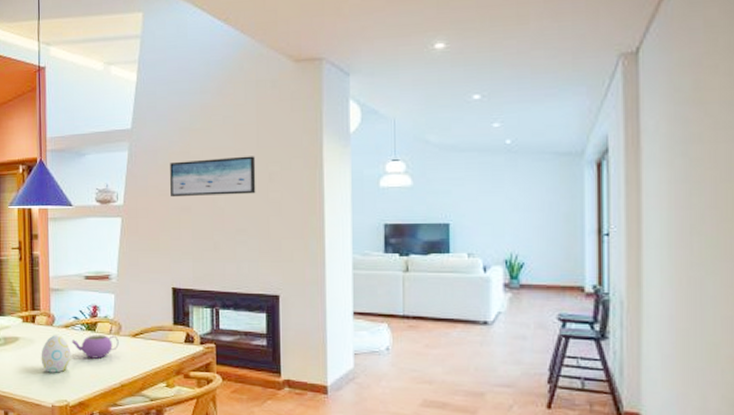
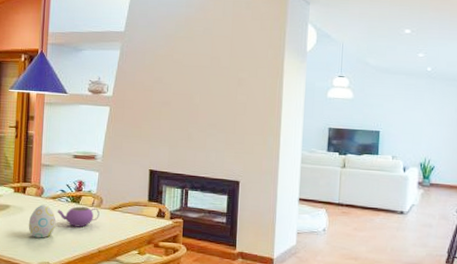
wall art: present [170,156,256,198] -> none [154,62,228,95]

